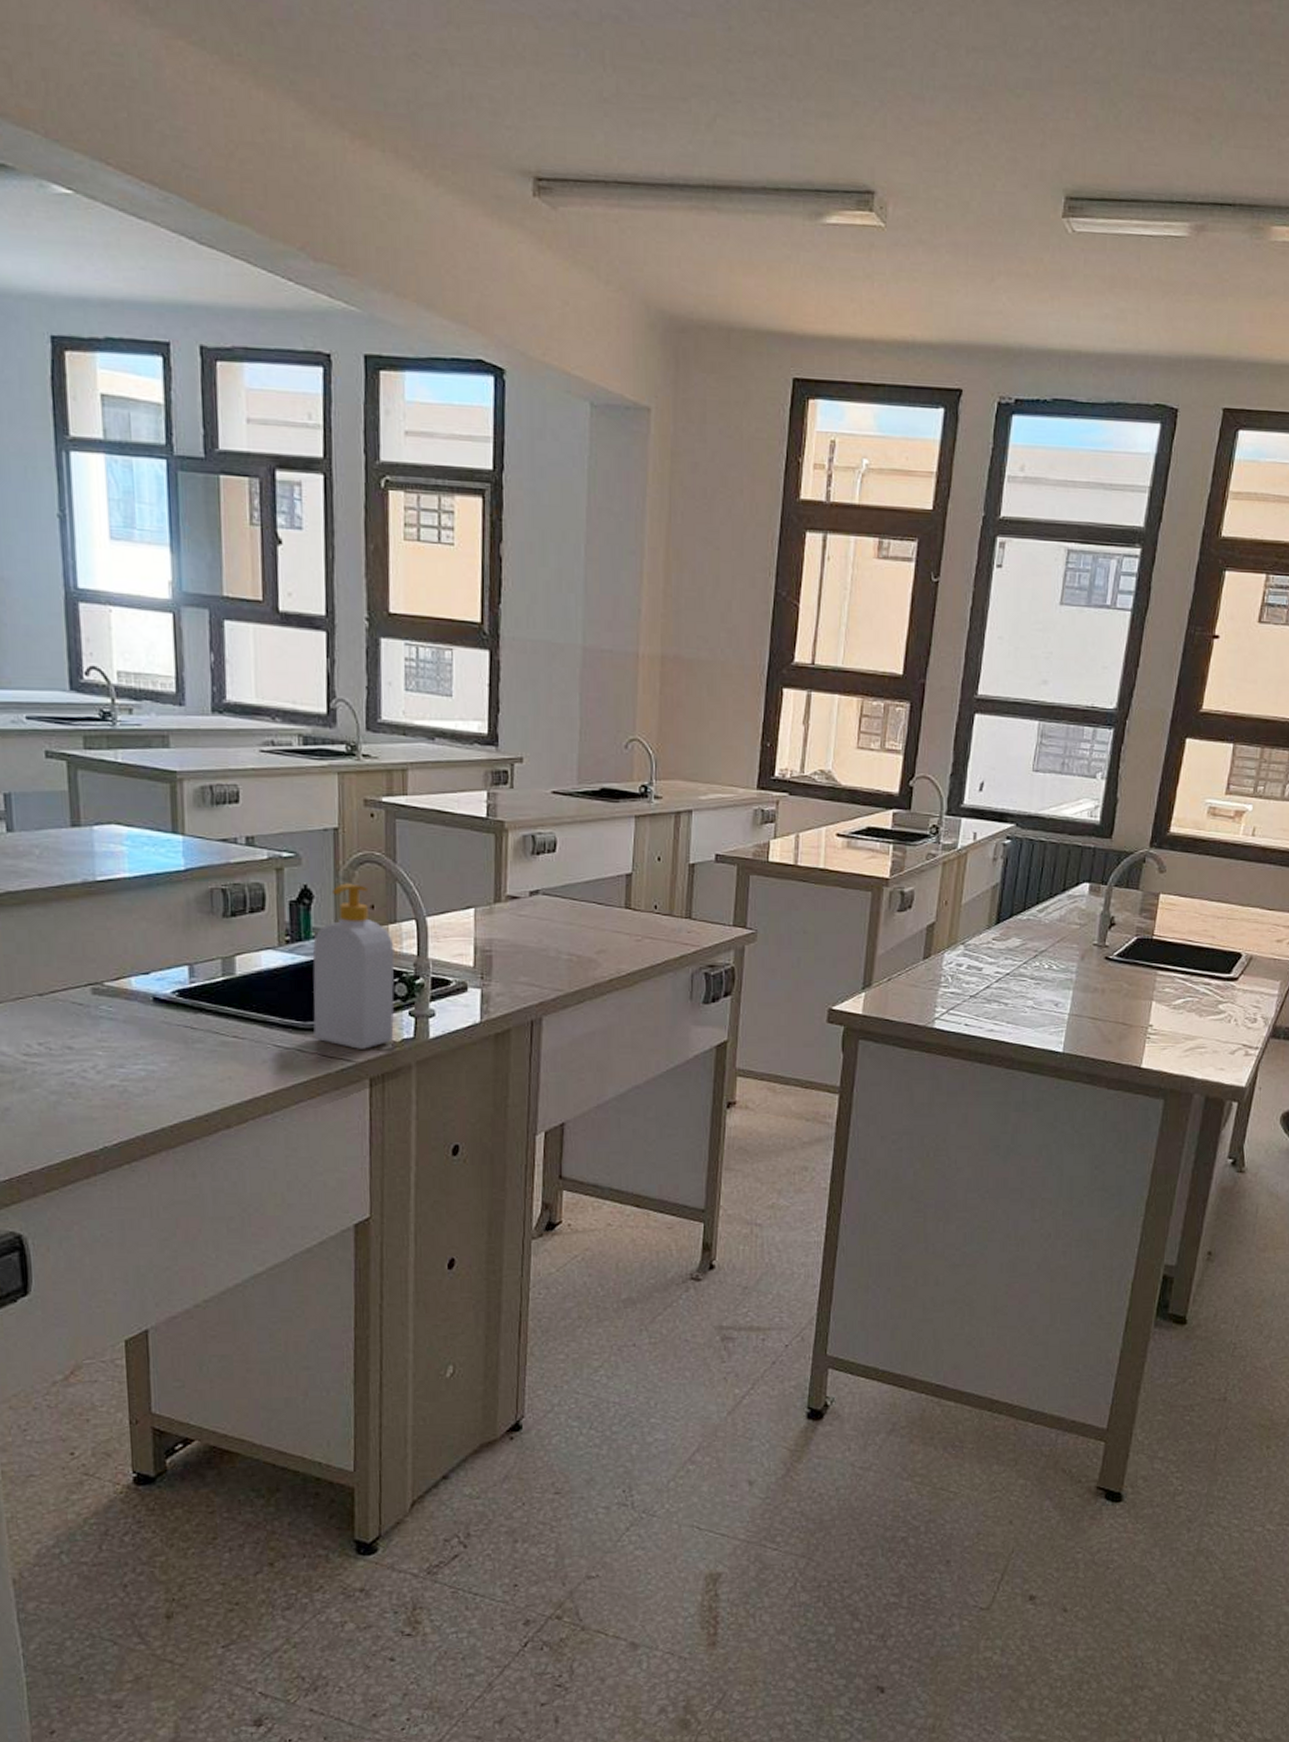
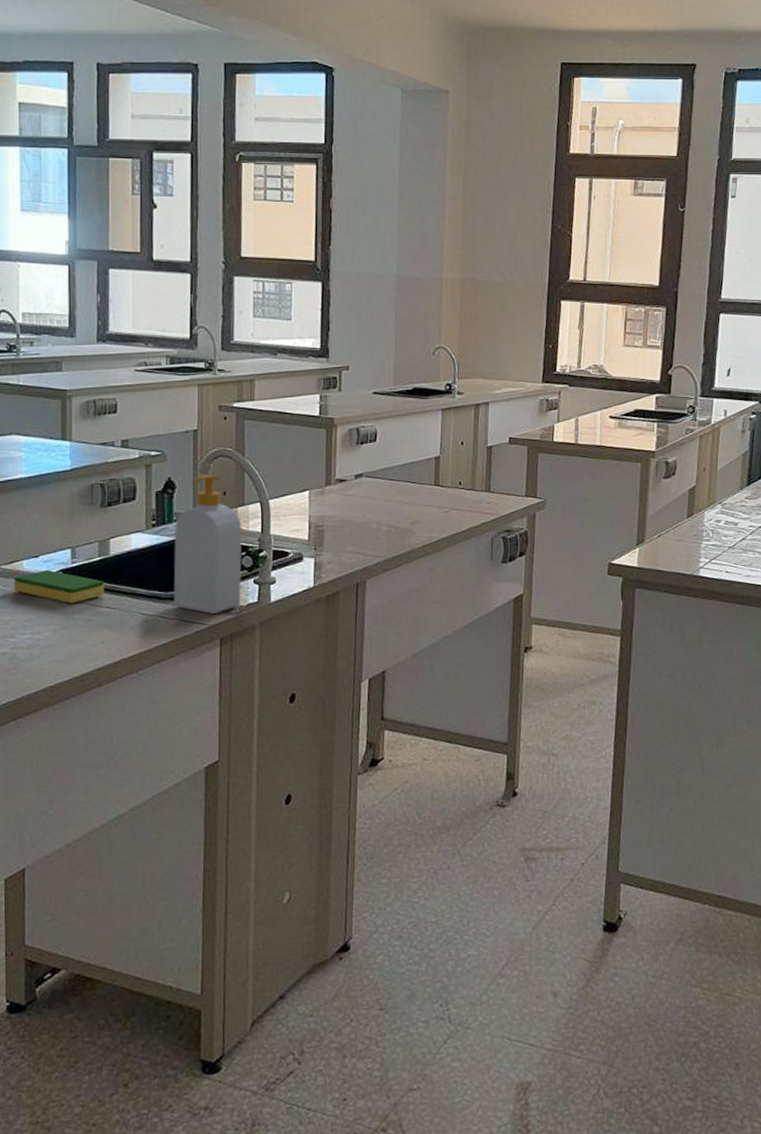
dish sponge: none [121,990,231,1031] -> present [14,570,105,604]

